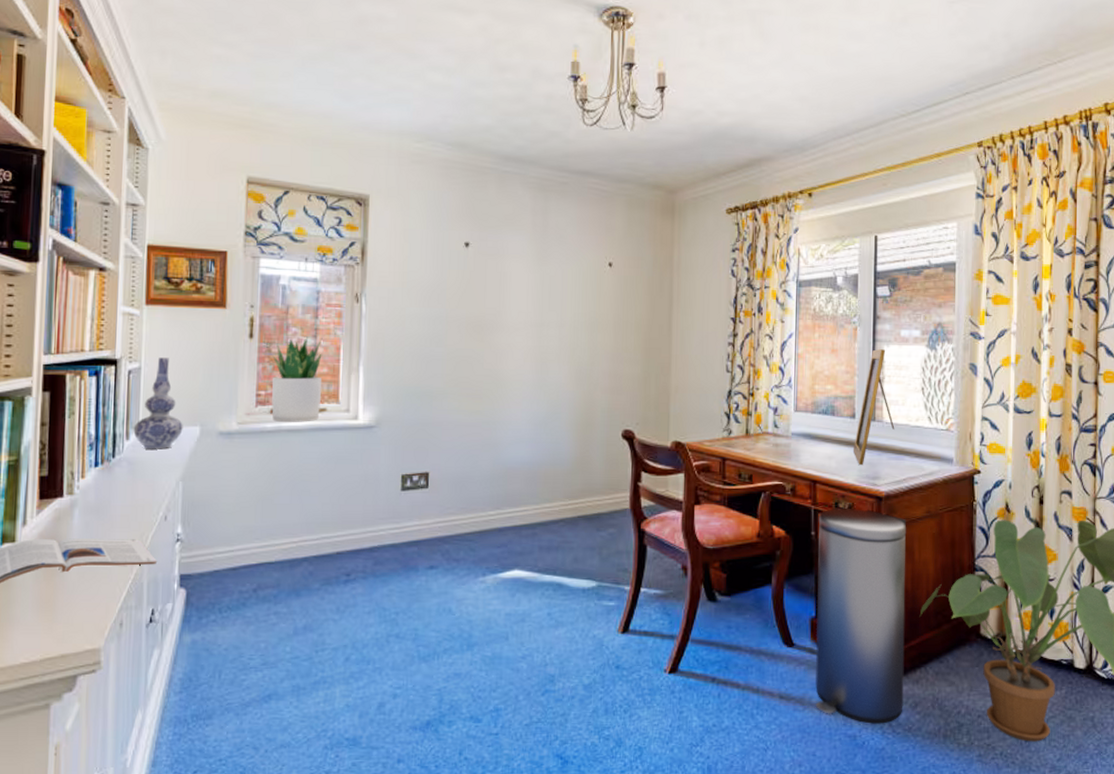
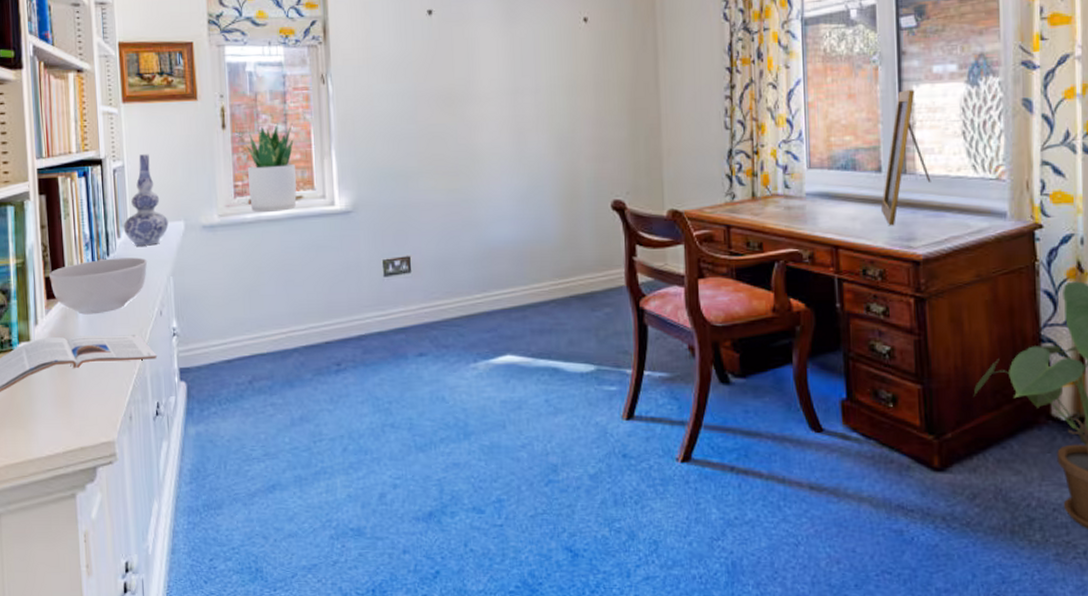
bowl: none [44,460,157,517] -> present [48,257,148,315]
pedal bin: present [815,508,907,724] -> none [843,275,959,518]

